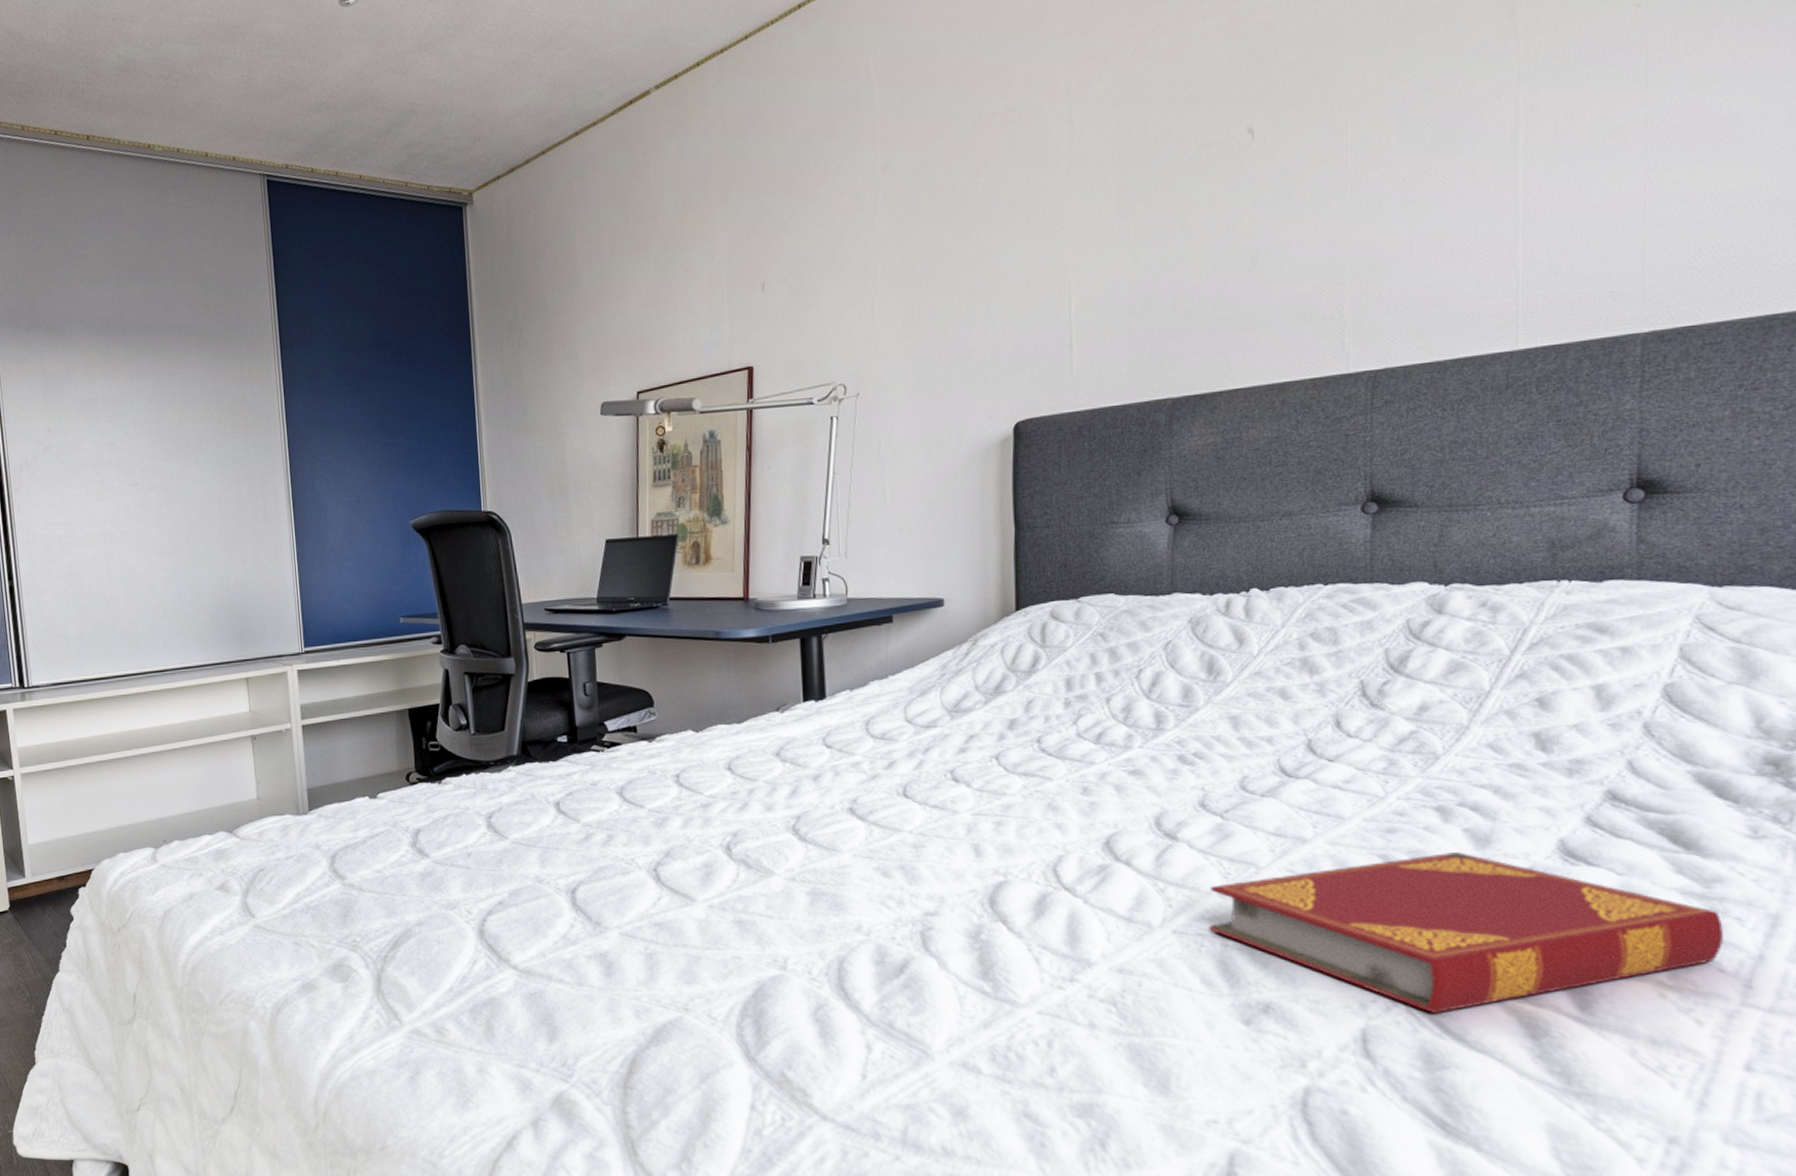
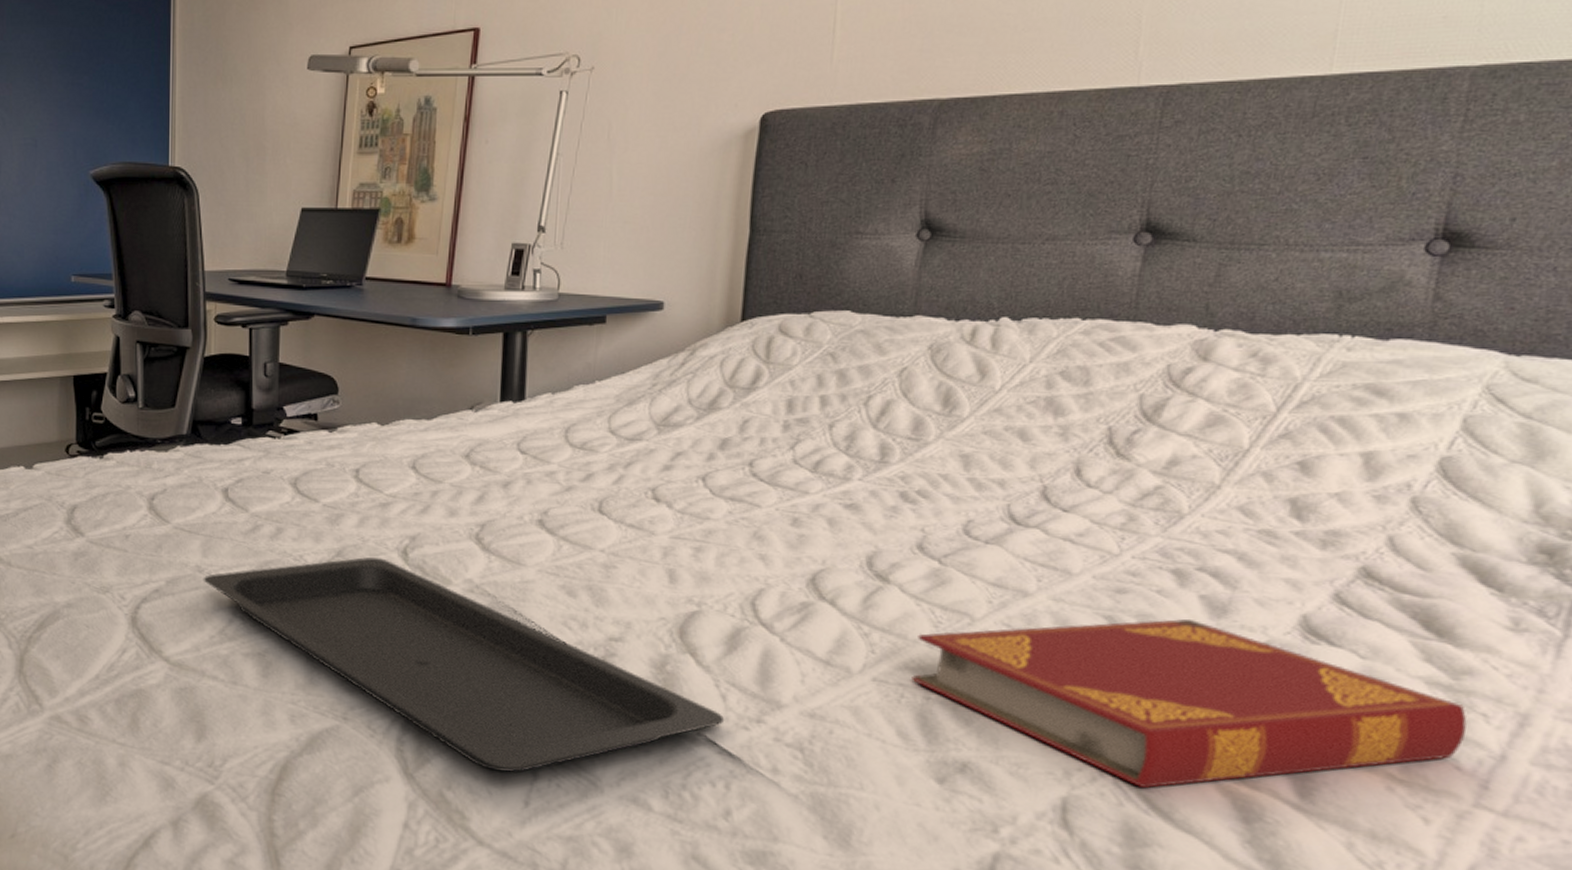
serving tray: none [543,855,1041,1048] -> present [203,557,725,773]

